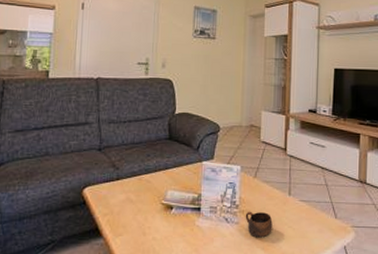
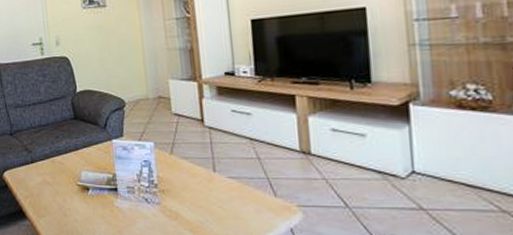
cup: present [245,211,273,238] -> none [166,190,199,219]

